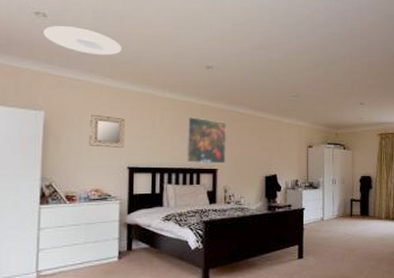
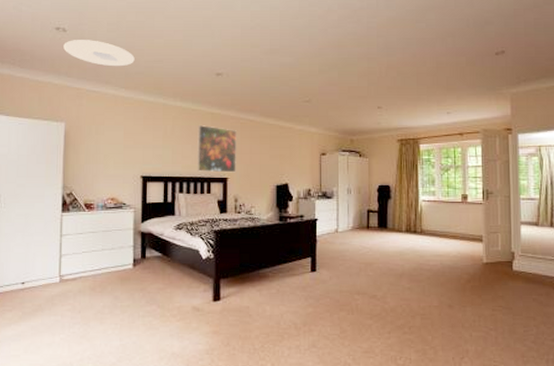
home mirror: present [89,114,125,148] -> none [105,124,138,157]

